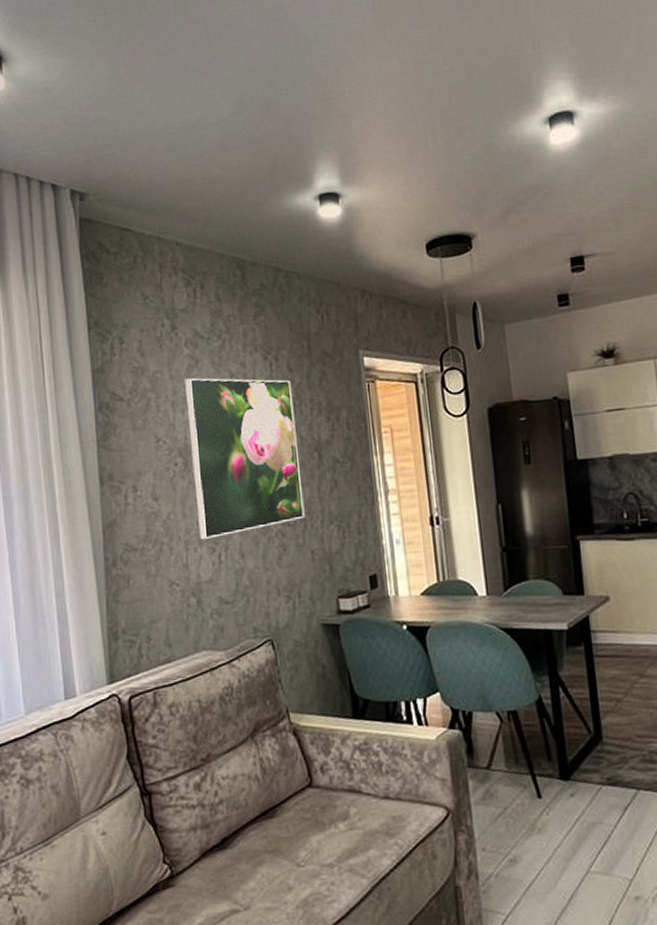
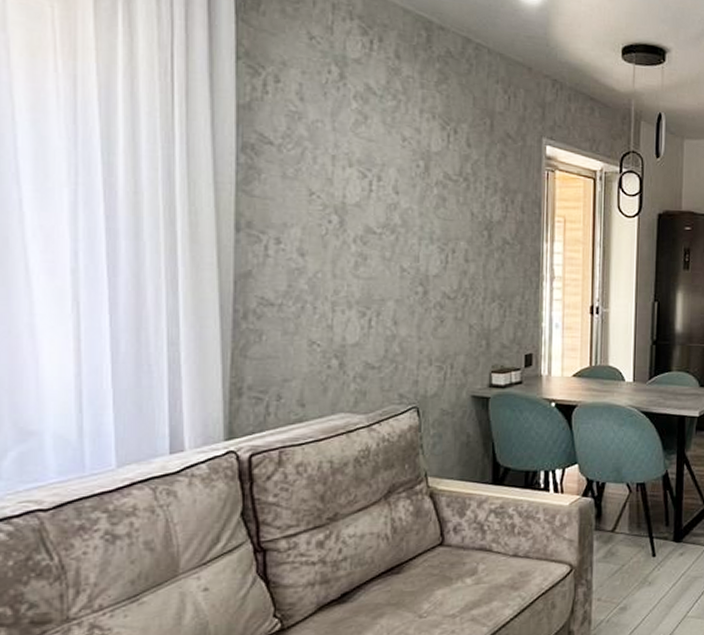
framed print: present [185,377,305,540] -> none [349,134,469,303]

